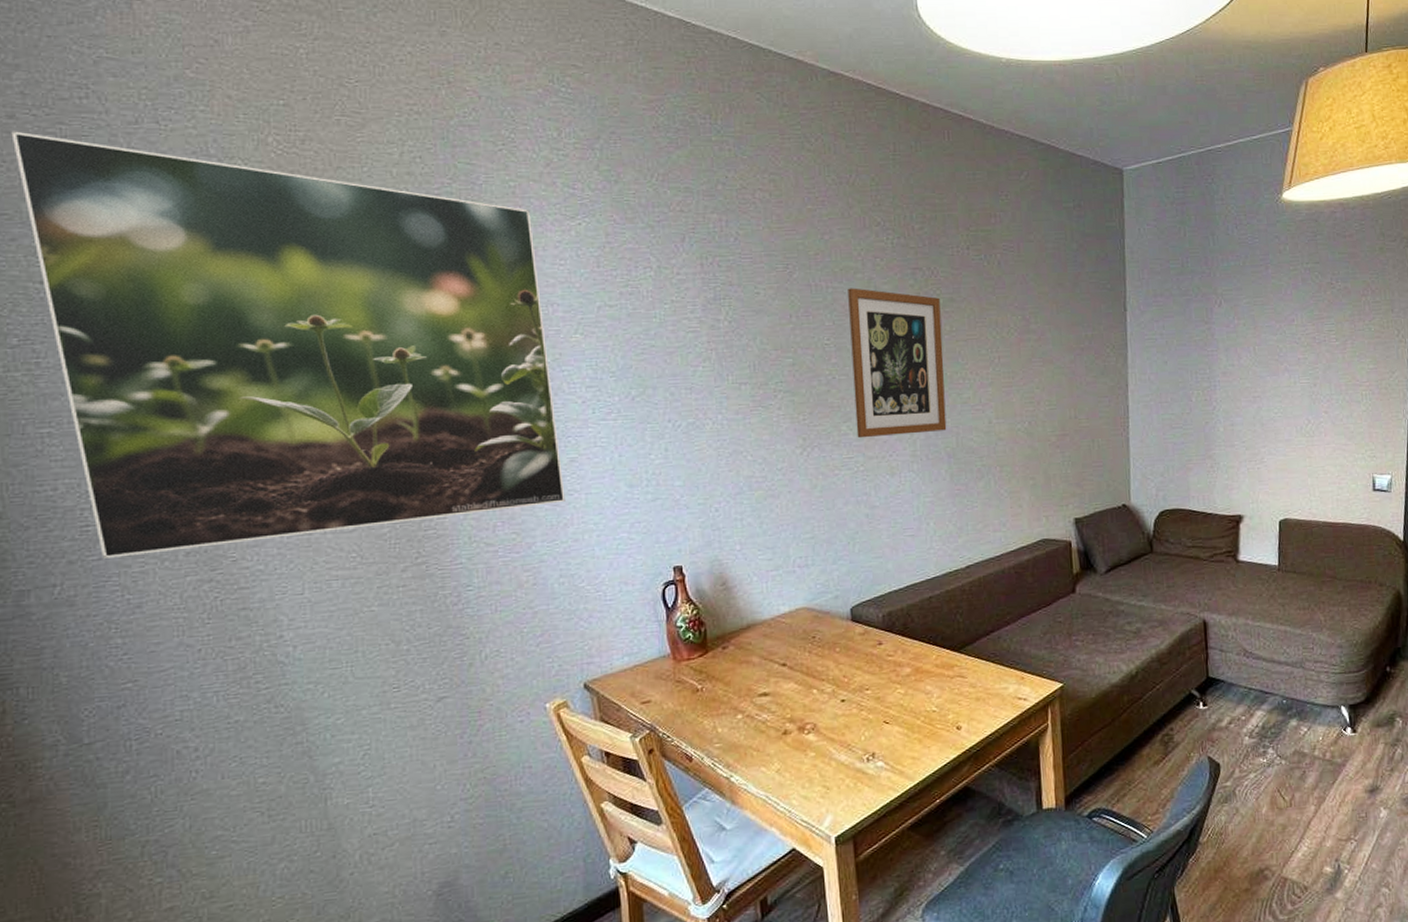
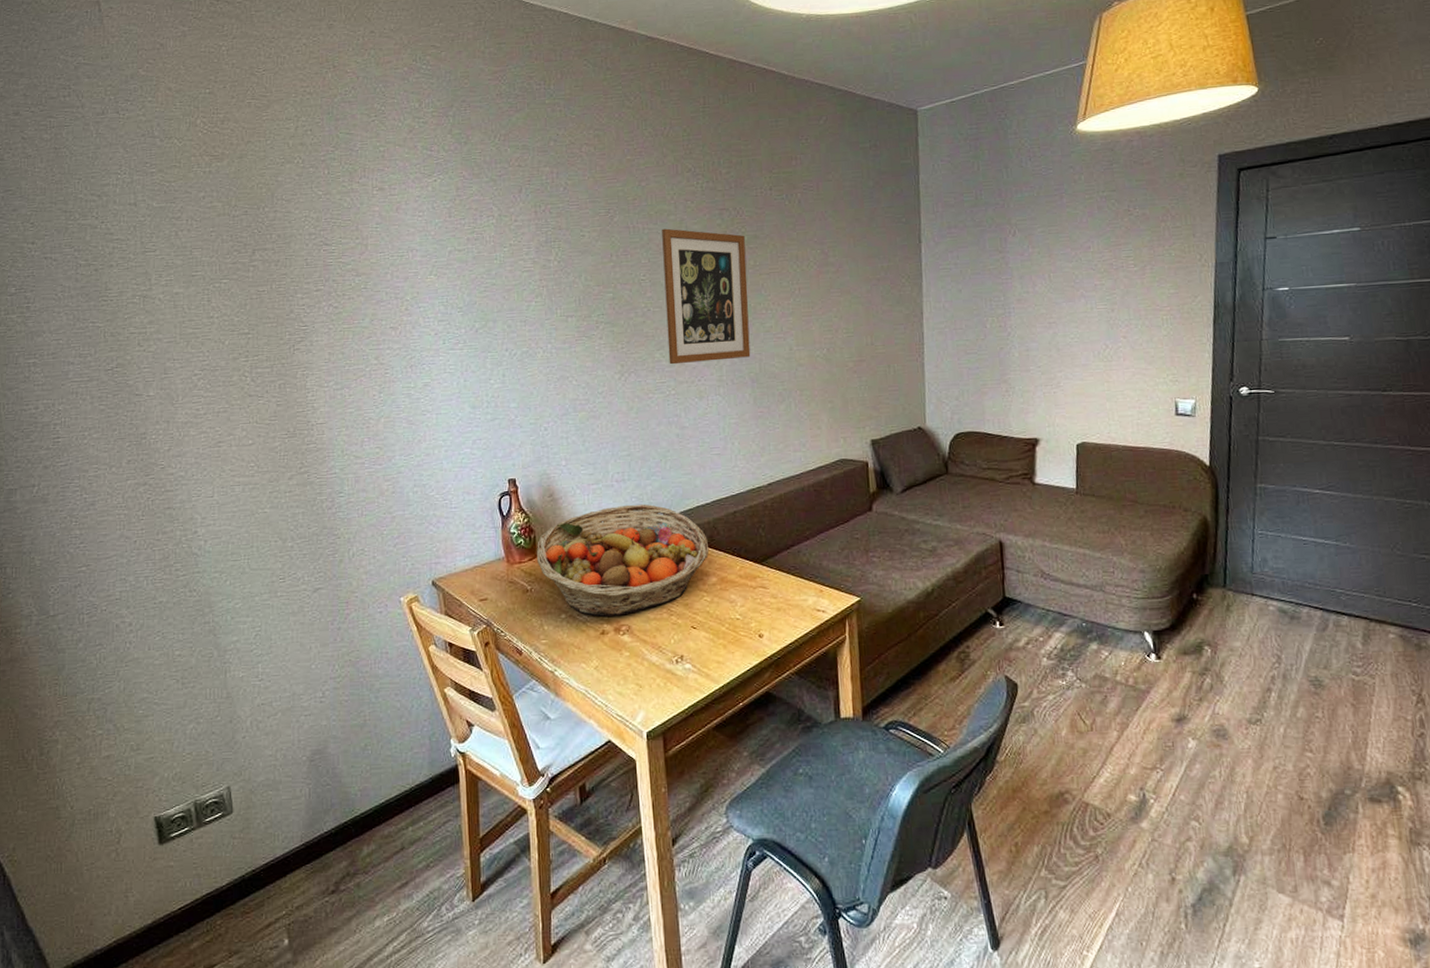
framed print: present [11,131,565,559] -> none [16,125,420,464]
fruit basket: none [707,590,902,715] -> present [536,504,709,617]

